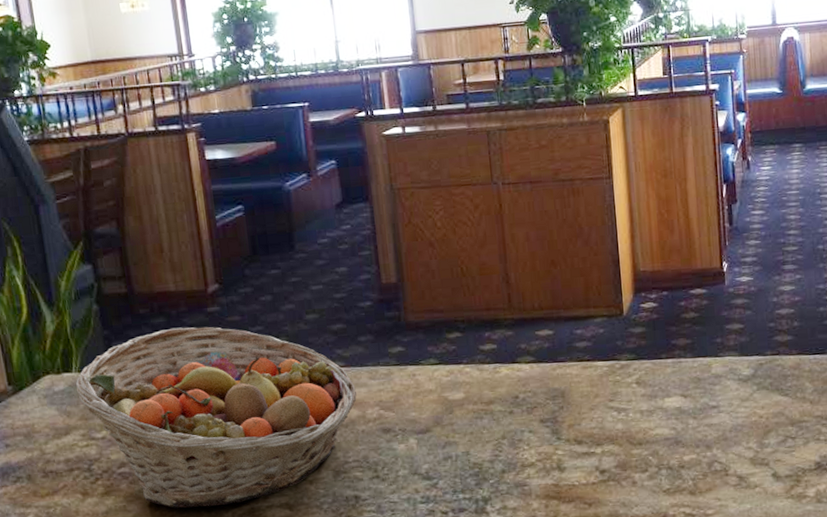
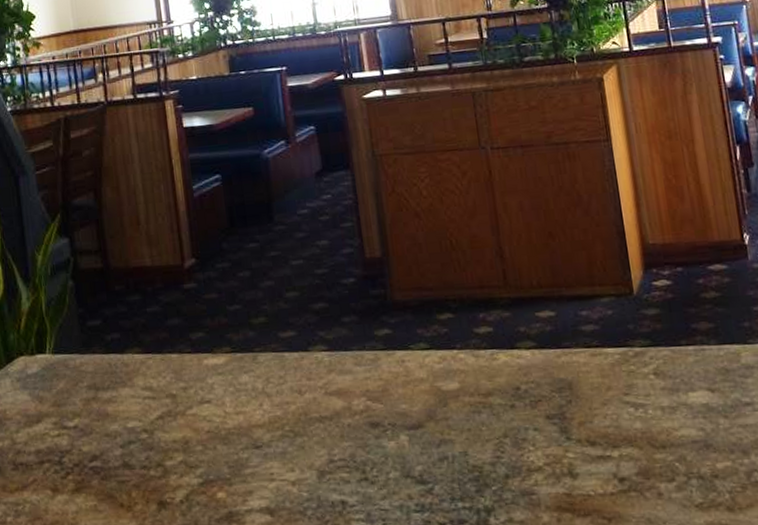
fruit basket: present [76,326,357,508] -> none [49,304,341,509]

